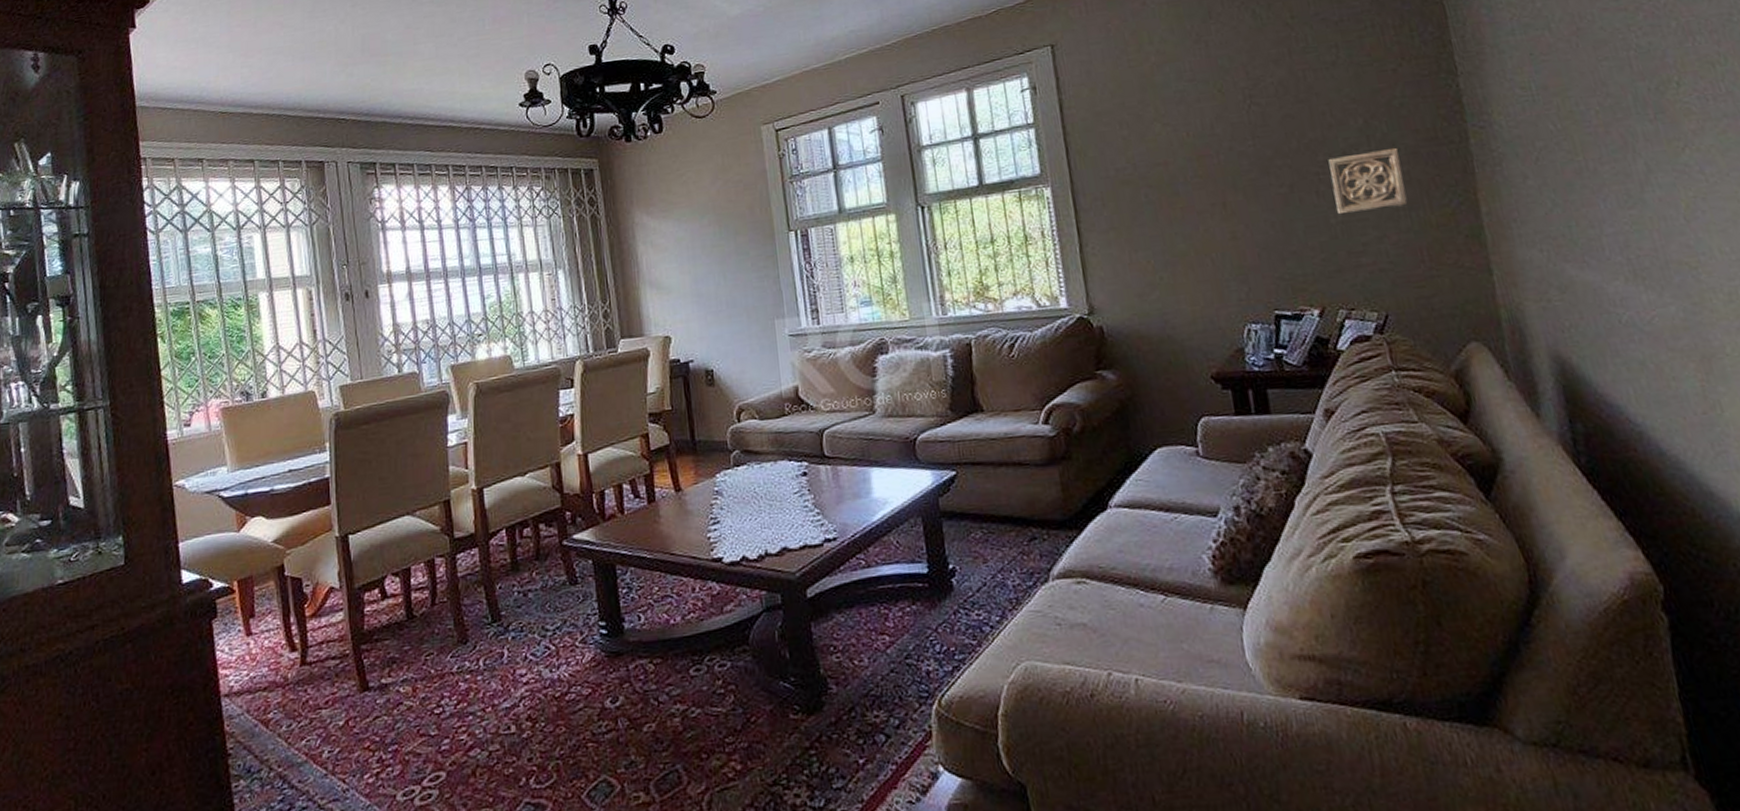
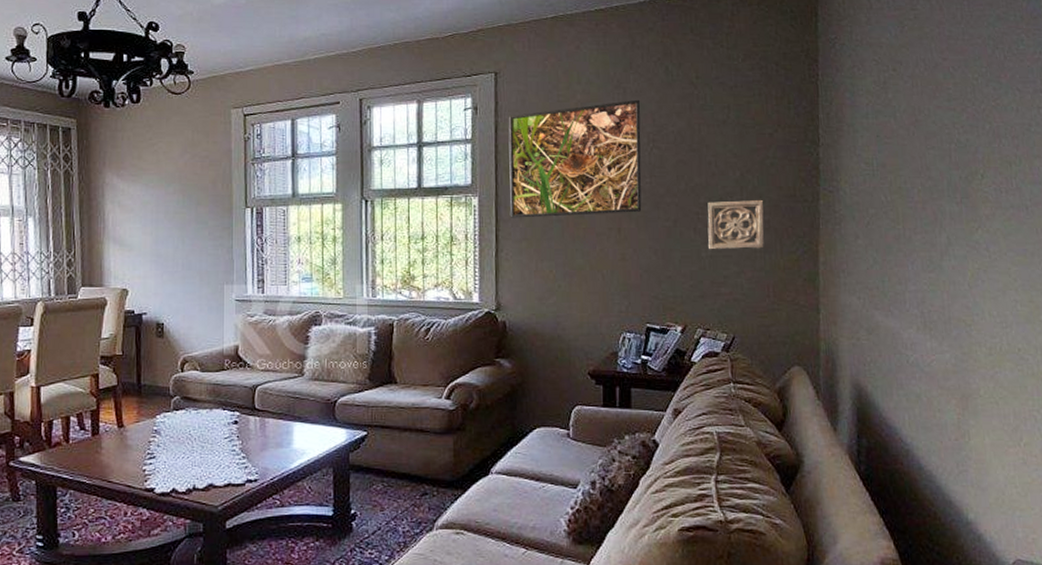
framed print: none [1074,52,1248,206] -> present [508,99,642,218]

